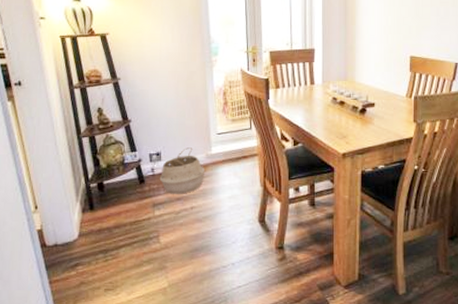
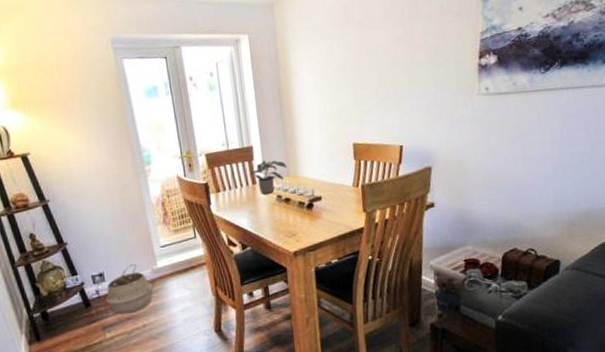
potted plant: none [308,62,345,95] -> present [249,159,287,194]

